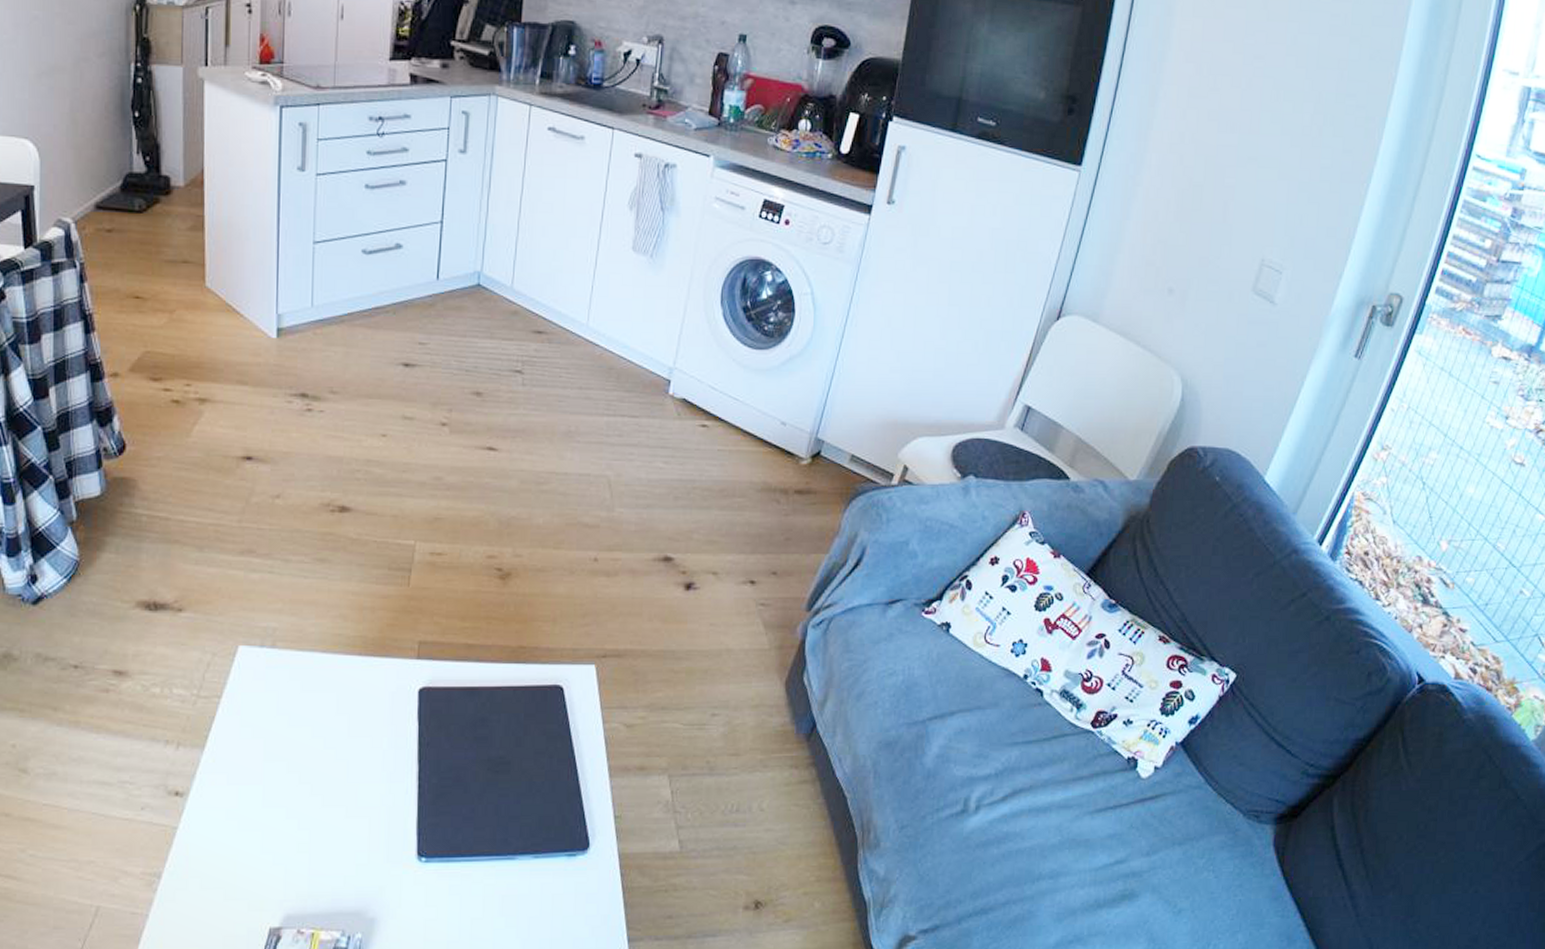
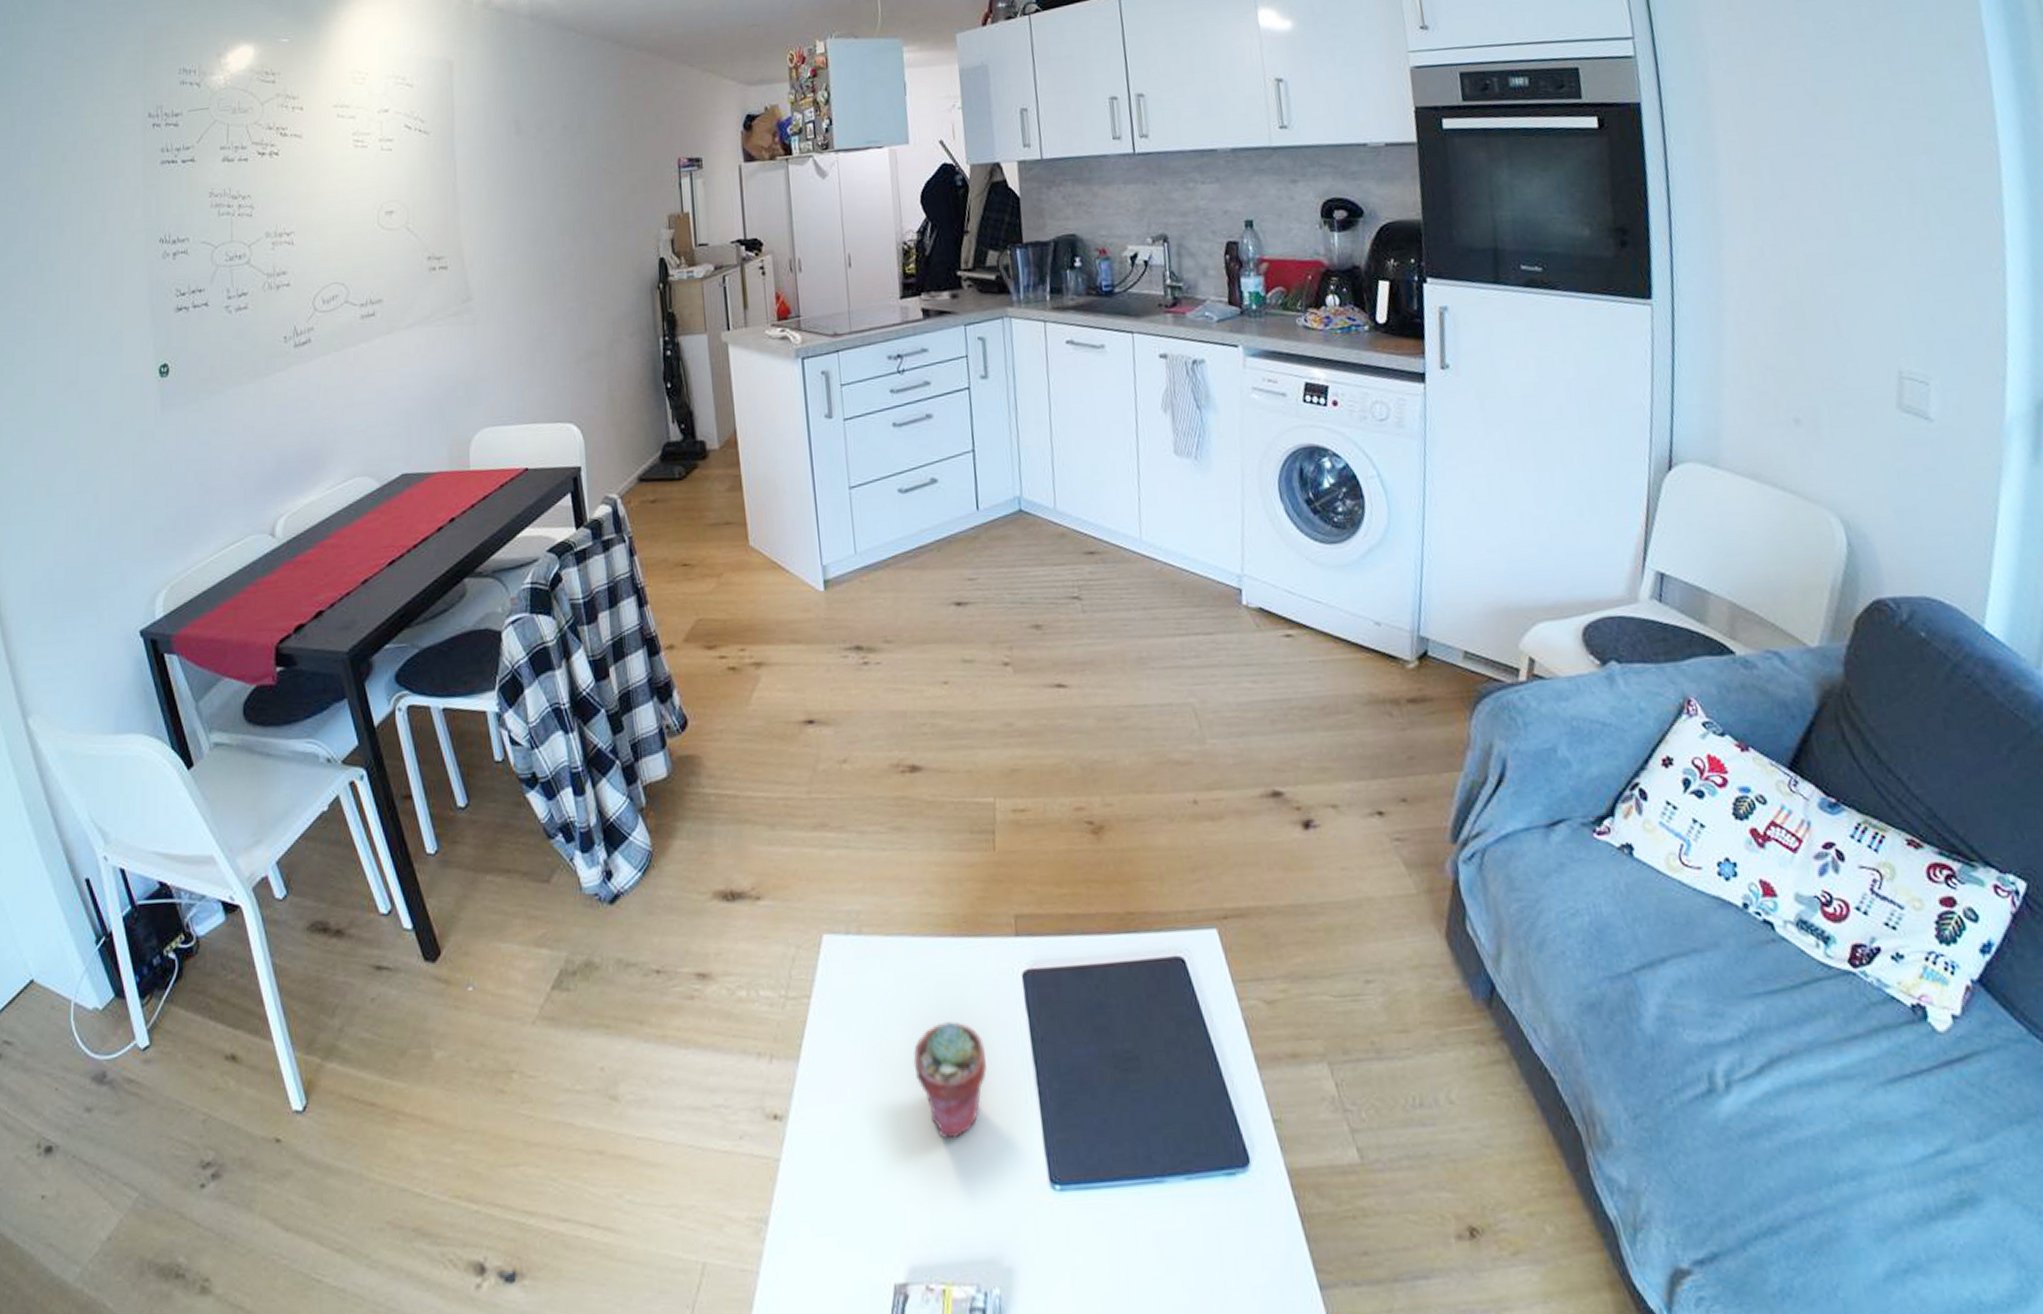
potted succulent: none [310,725,375,818] -> present [913,1021,987,1139]

